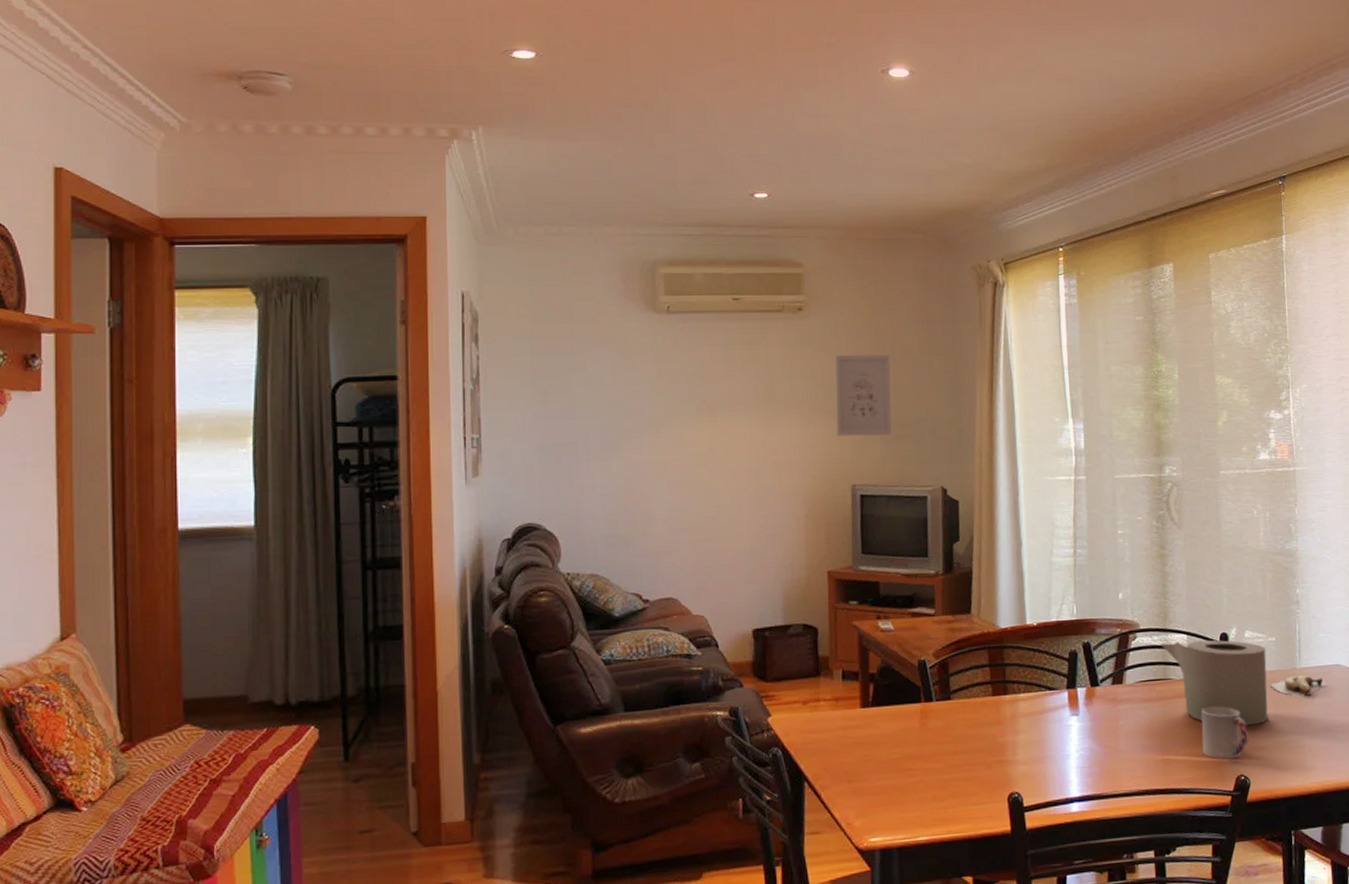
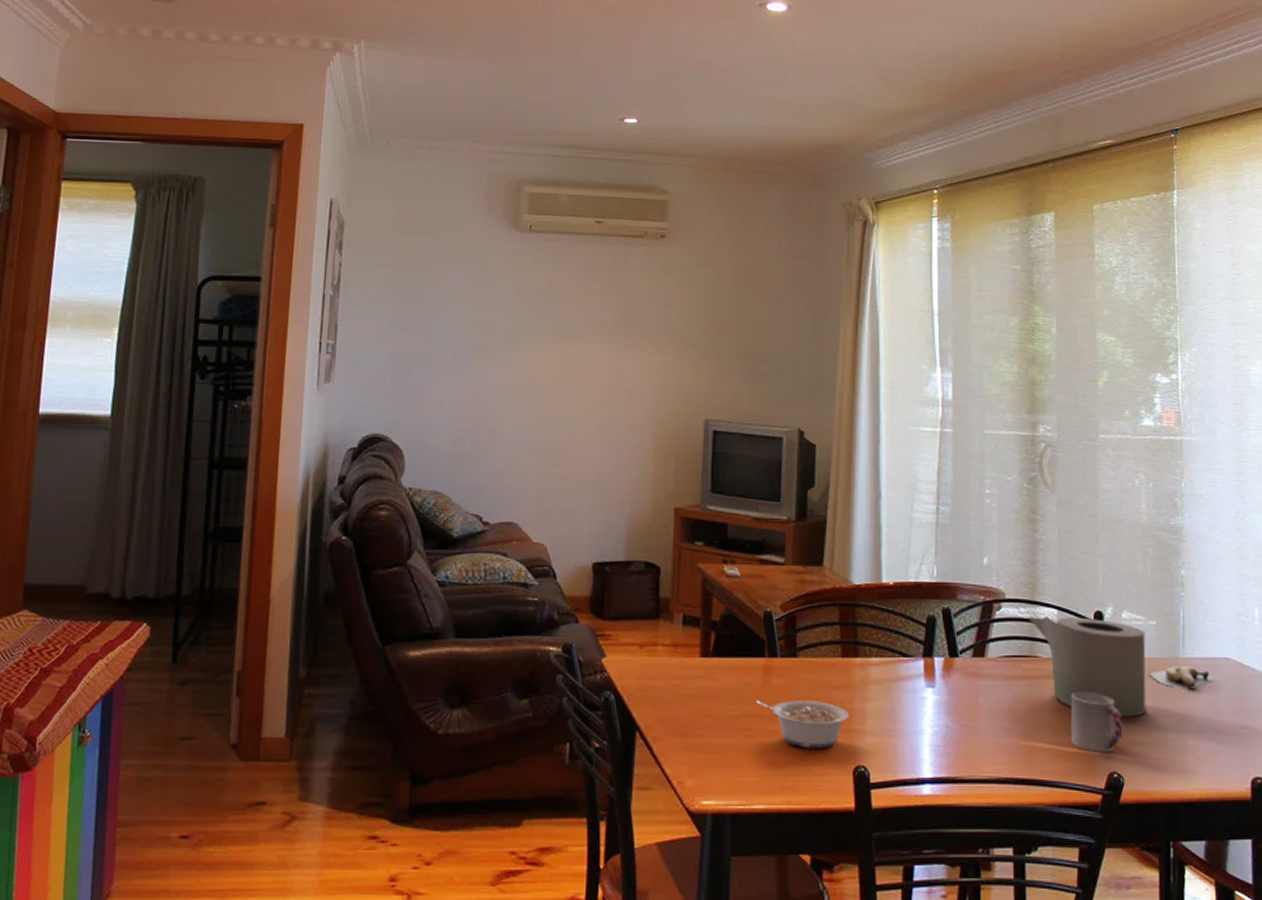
wall art: present [835,354,892,437] -> none [693,284,752,370]
legume: none [915,738,1002,782] -> present [756,700,849,749]

